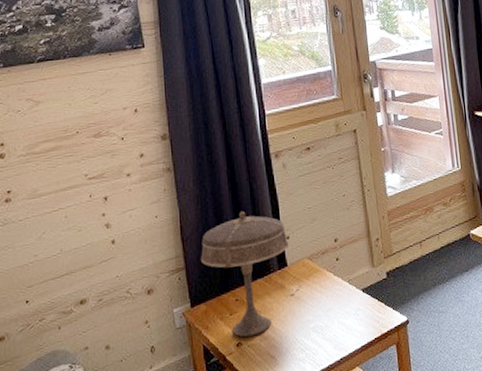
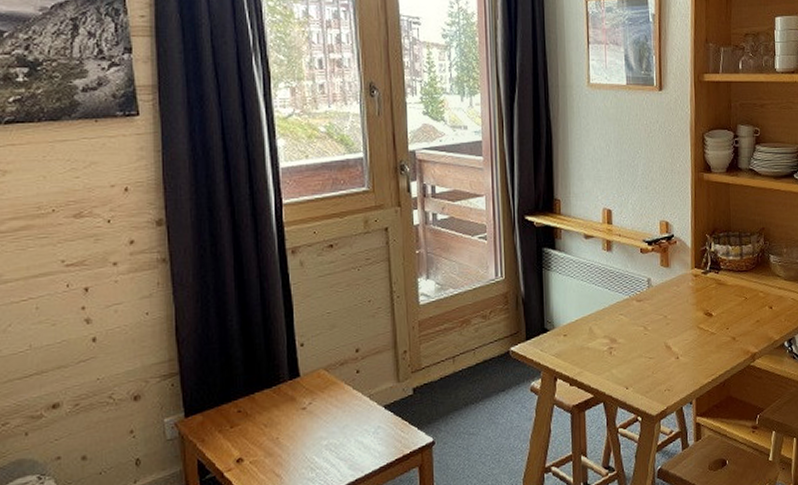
table lamp: present [200,211,289,337] -> none [198,313,303,453]

